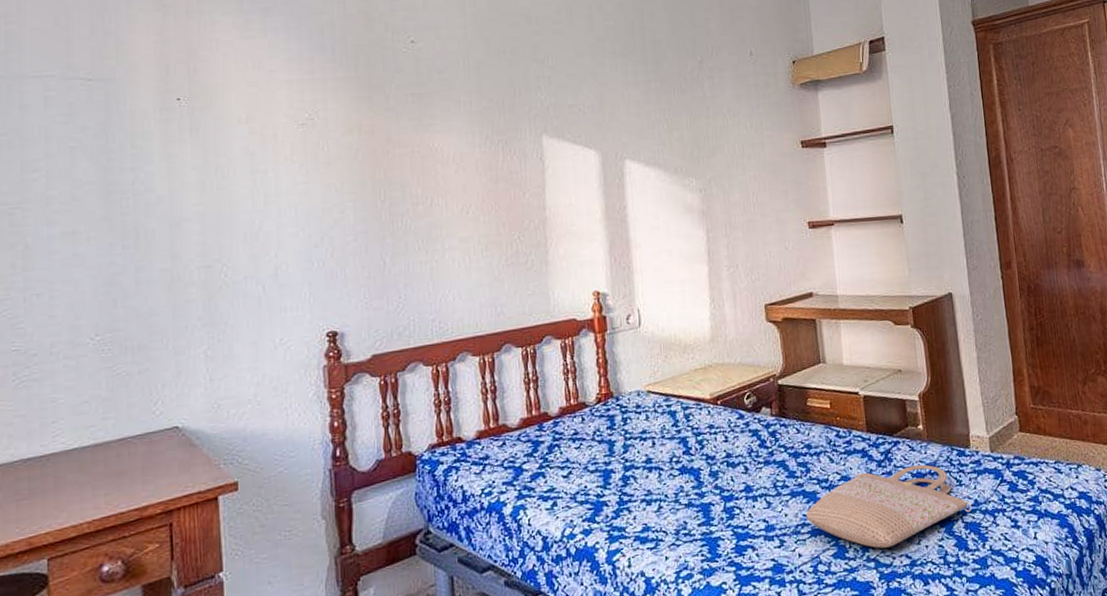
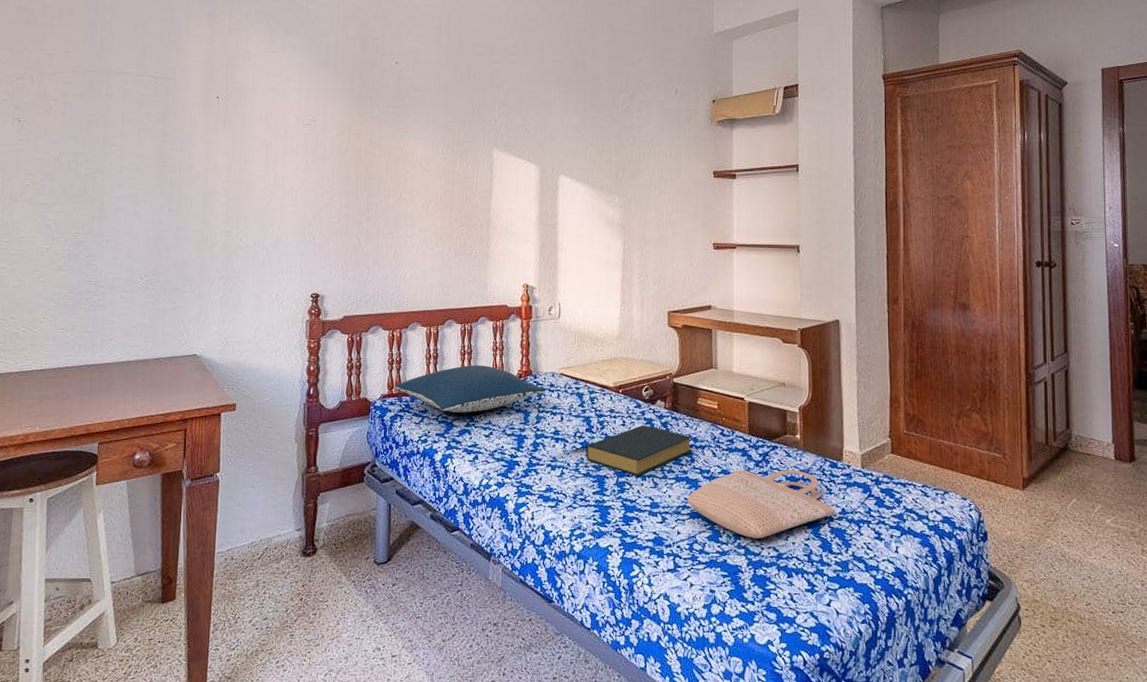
pillow: none [444,393,632,456] -> present [394,365,546,412]
hardback book: none [684,437,808,498] -> present [585,424,693,476]

